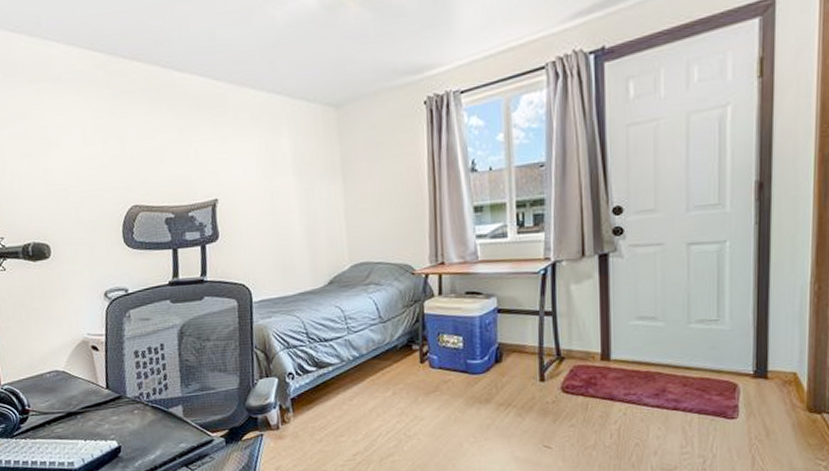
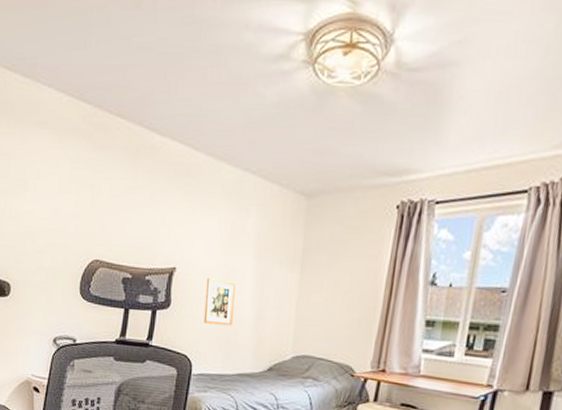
picture frame: none [252,203,285,250] -> present [203,278,235,326]

